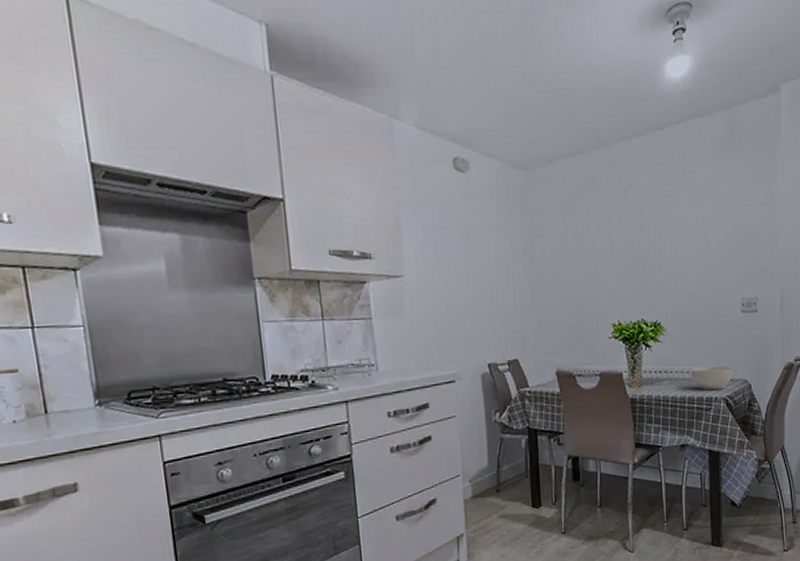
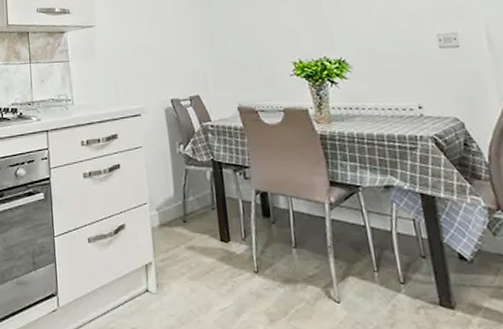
bowl: present [690,366,732,391] -> none [386,103,438,129]

